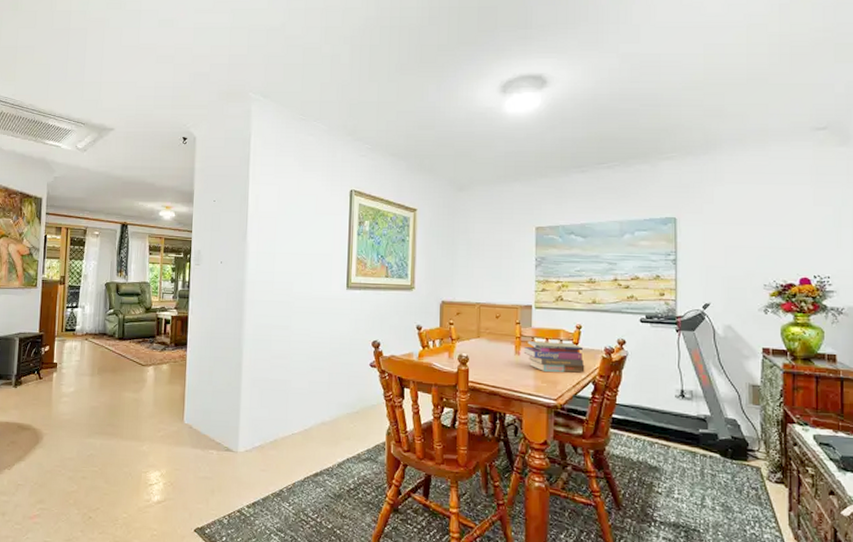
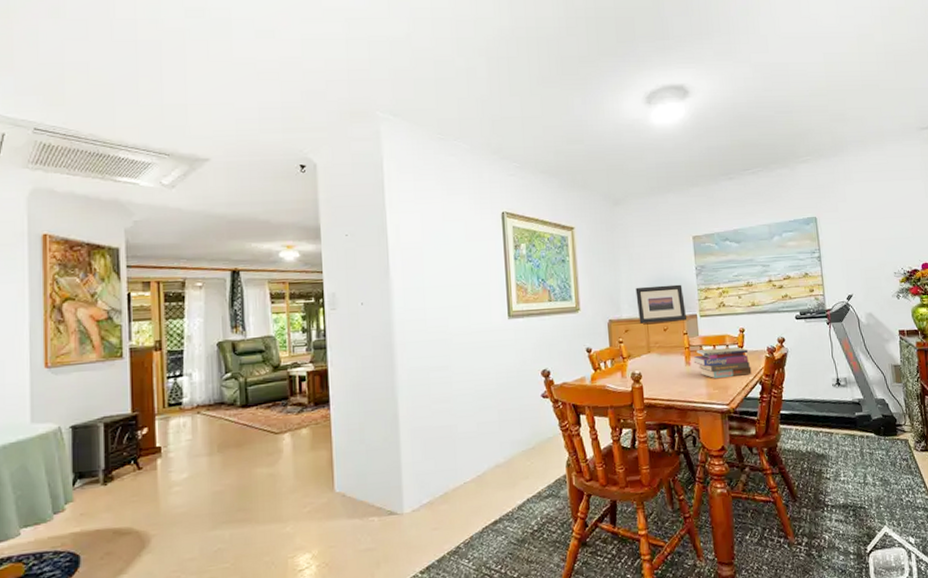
picture frame: none [471,272,522,310] -> present [635,284,687,324]

